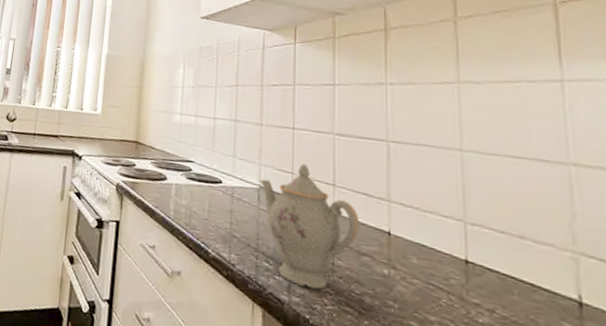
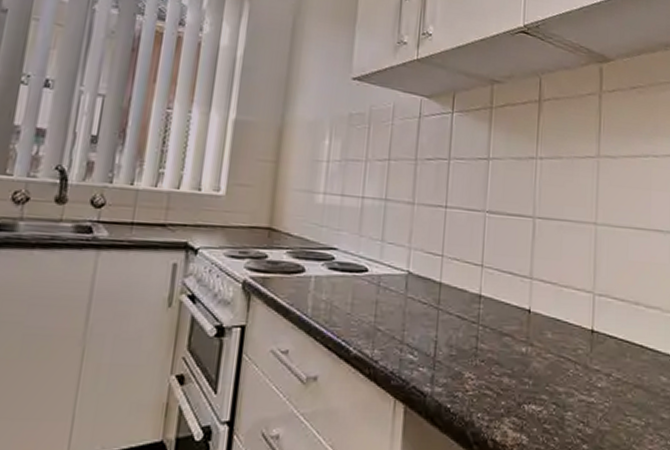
teapot: present [258,163,359,290] -> none [407,244,503,377]

